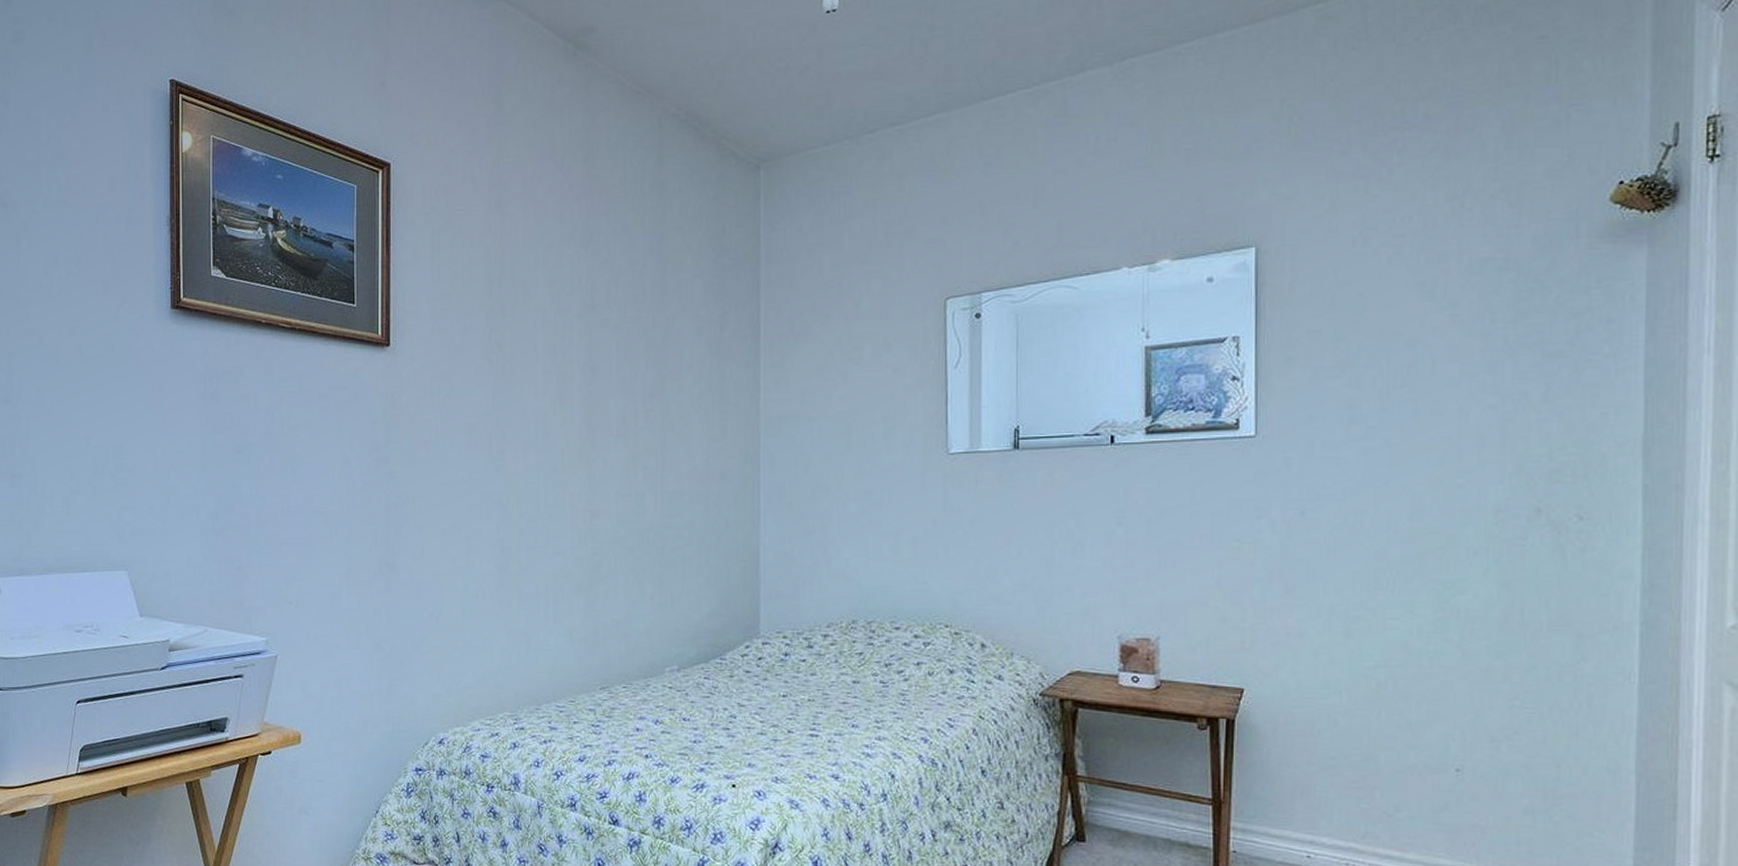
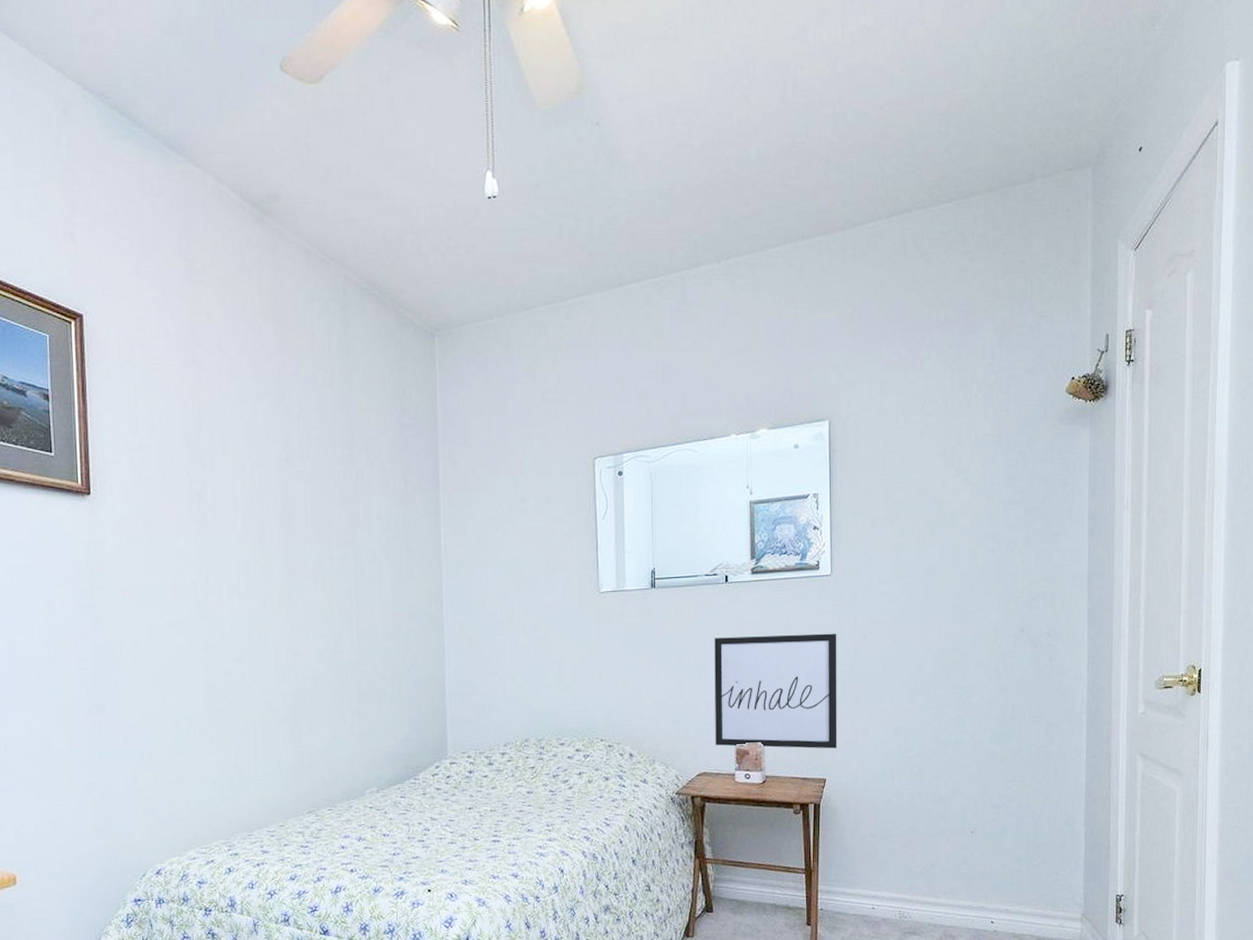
wall art: none [1093,508,1263,652] -> present [714,633,837,749]

